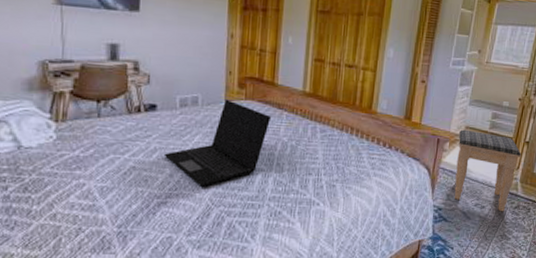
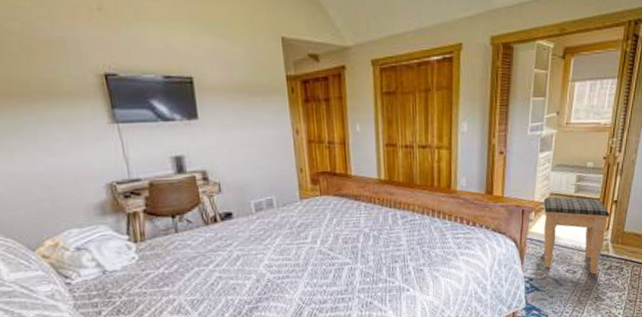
laptop: present [163,99,272,188] -> none [247,197,350,289]

